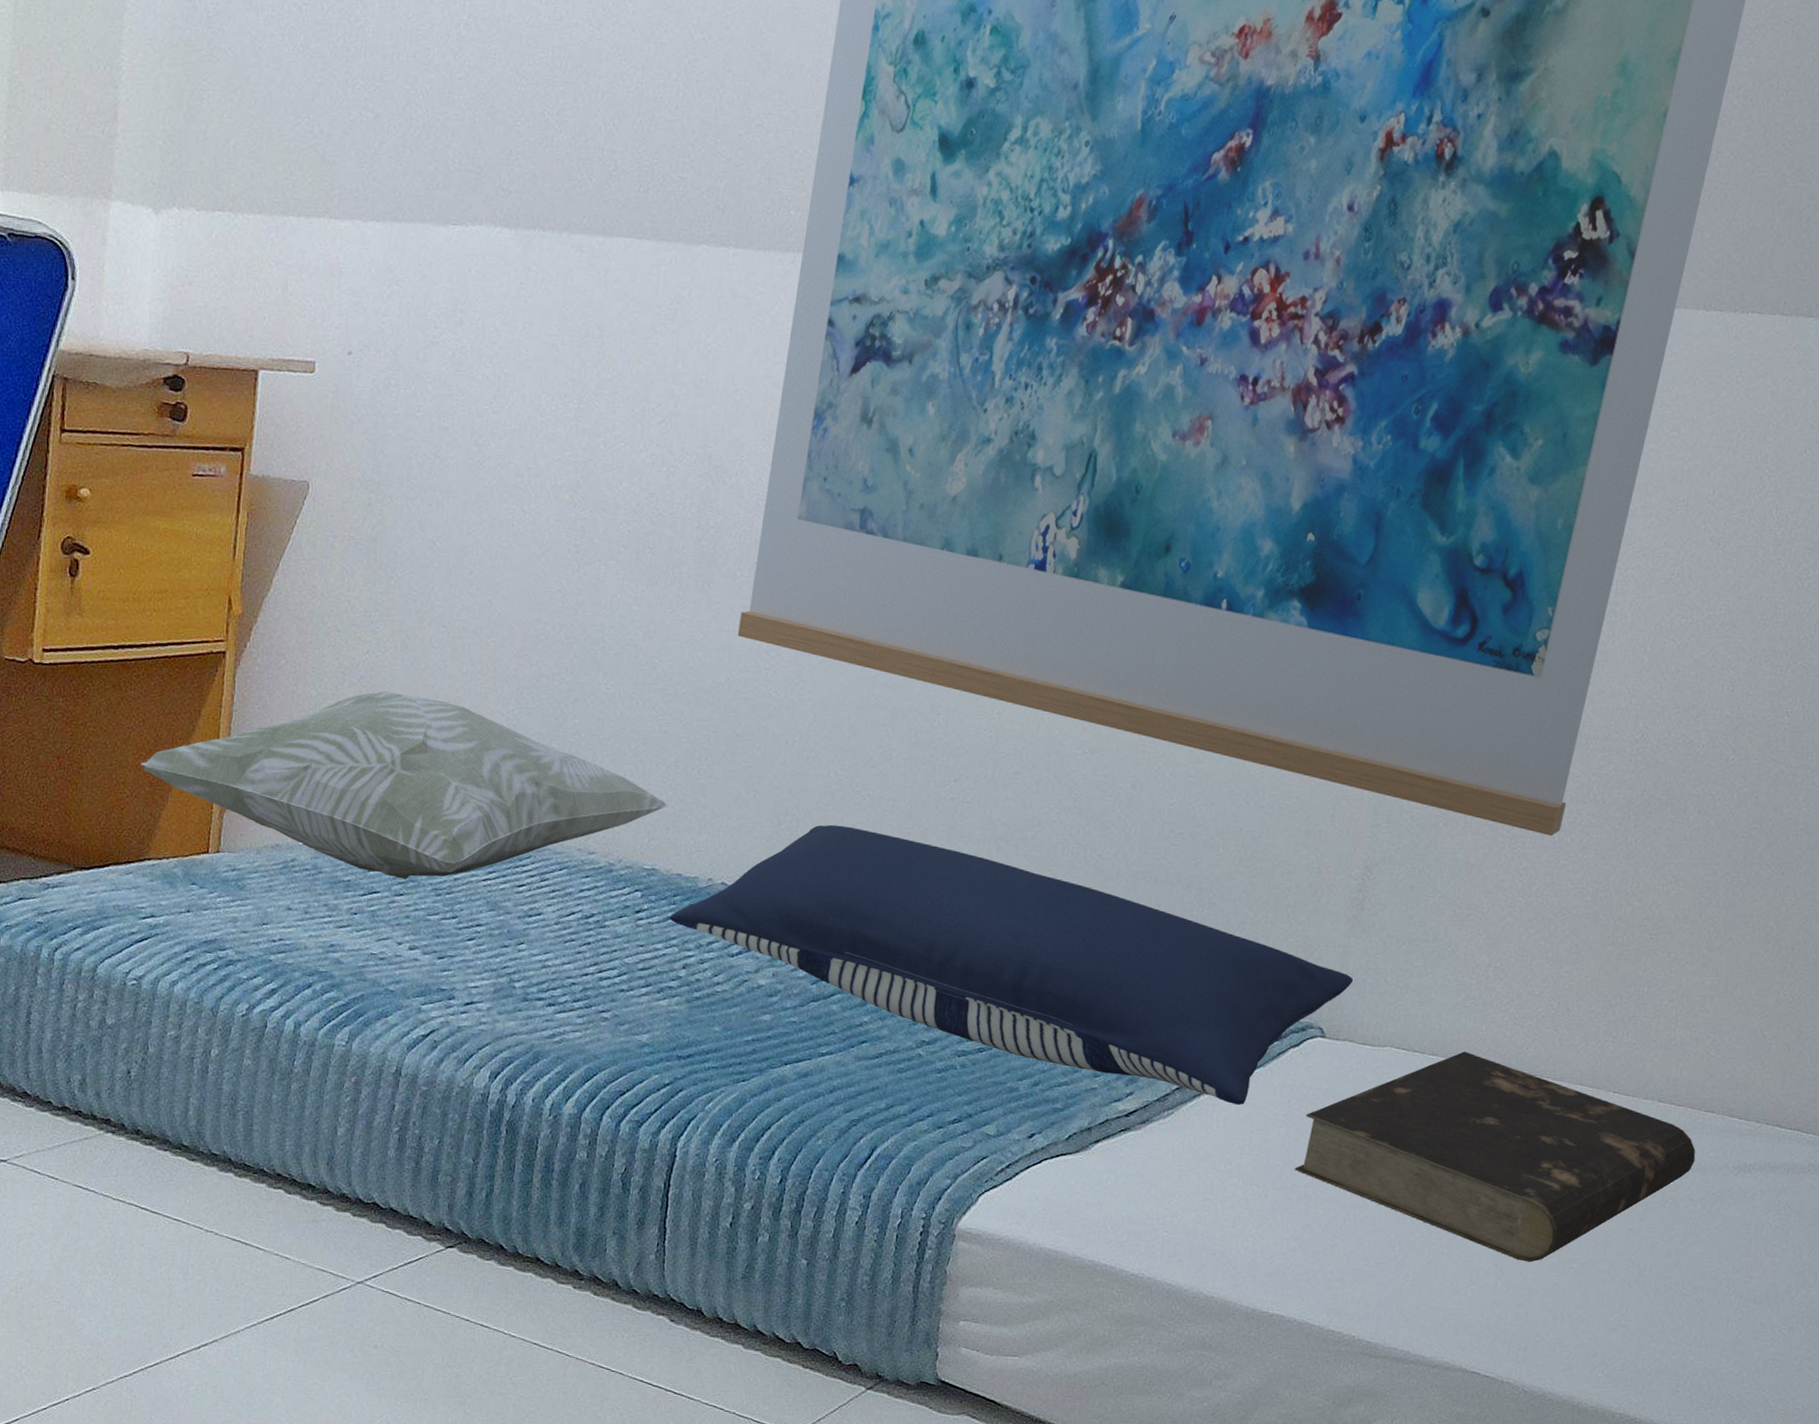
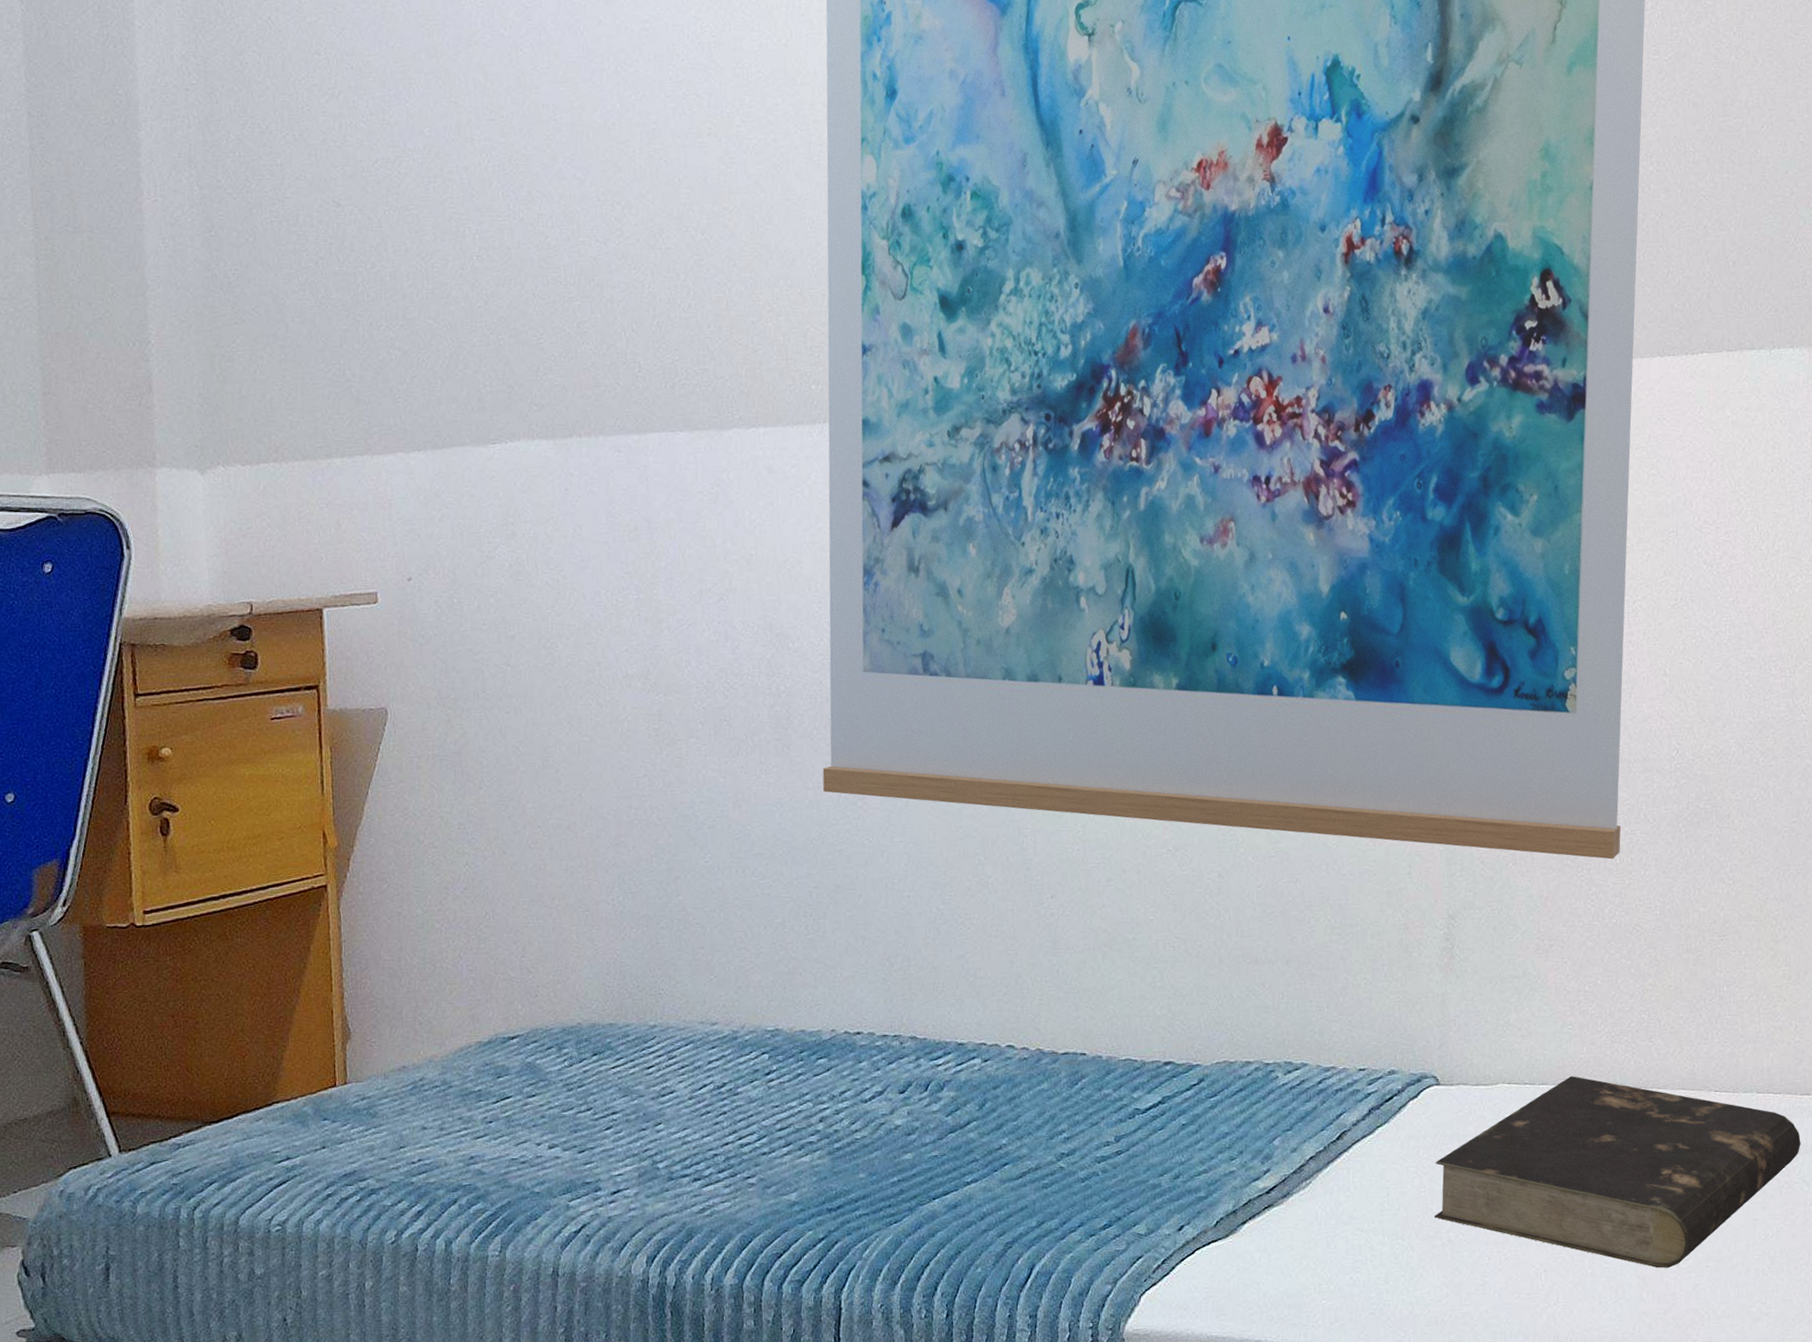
decorative pillow: present [141,691,669,880] -> none [257,898,783,1080]
pillow: present [669,824,1354,1105] -> none [799,957,1457,1164]

